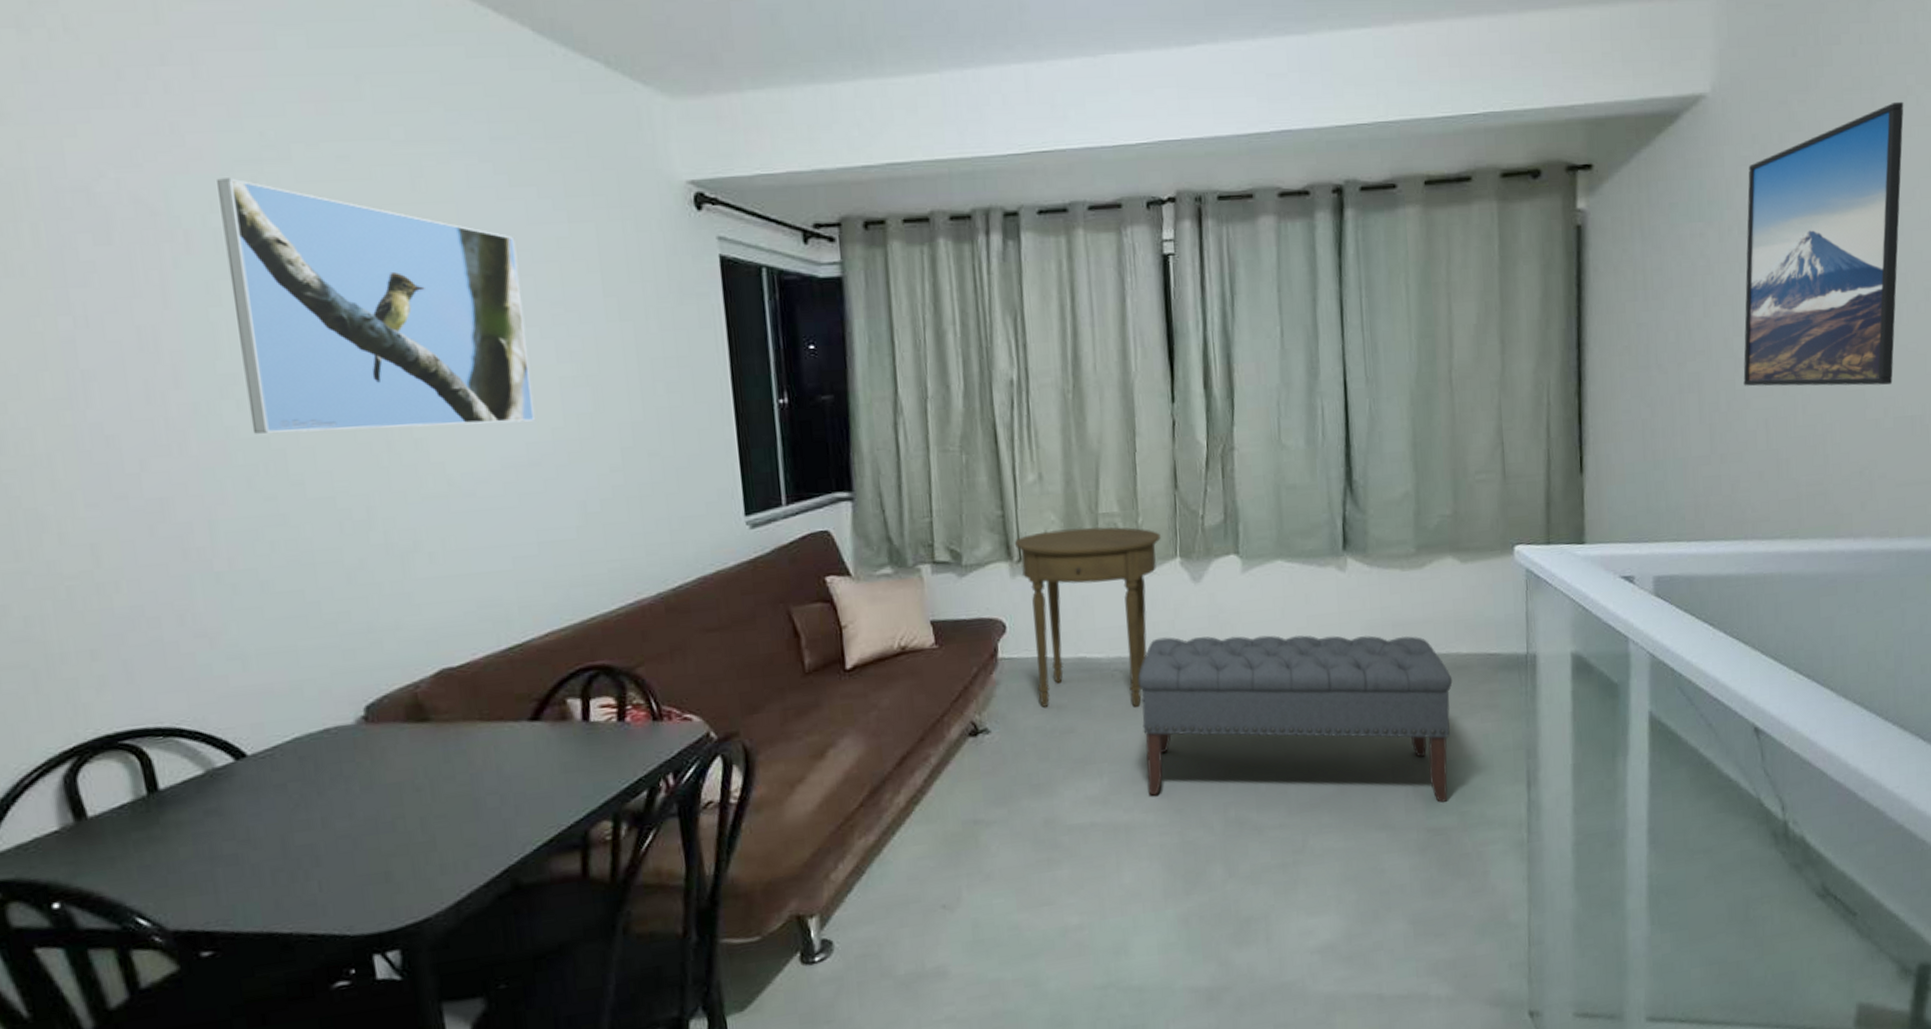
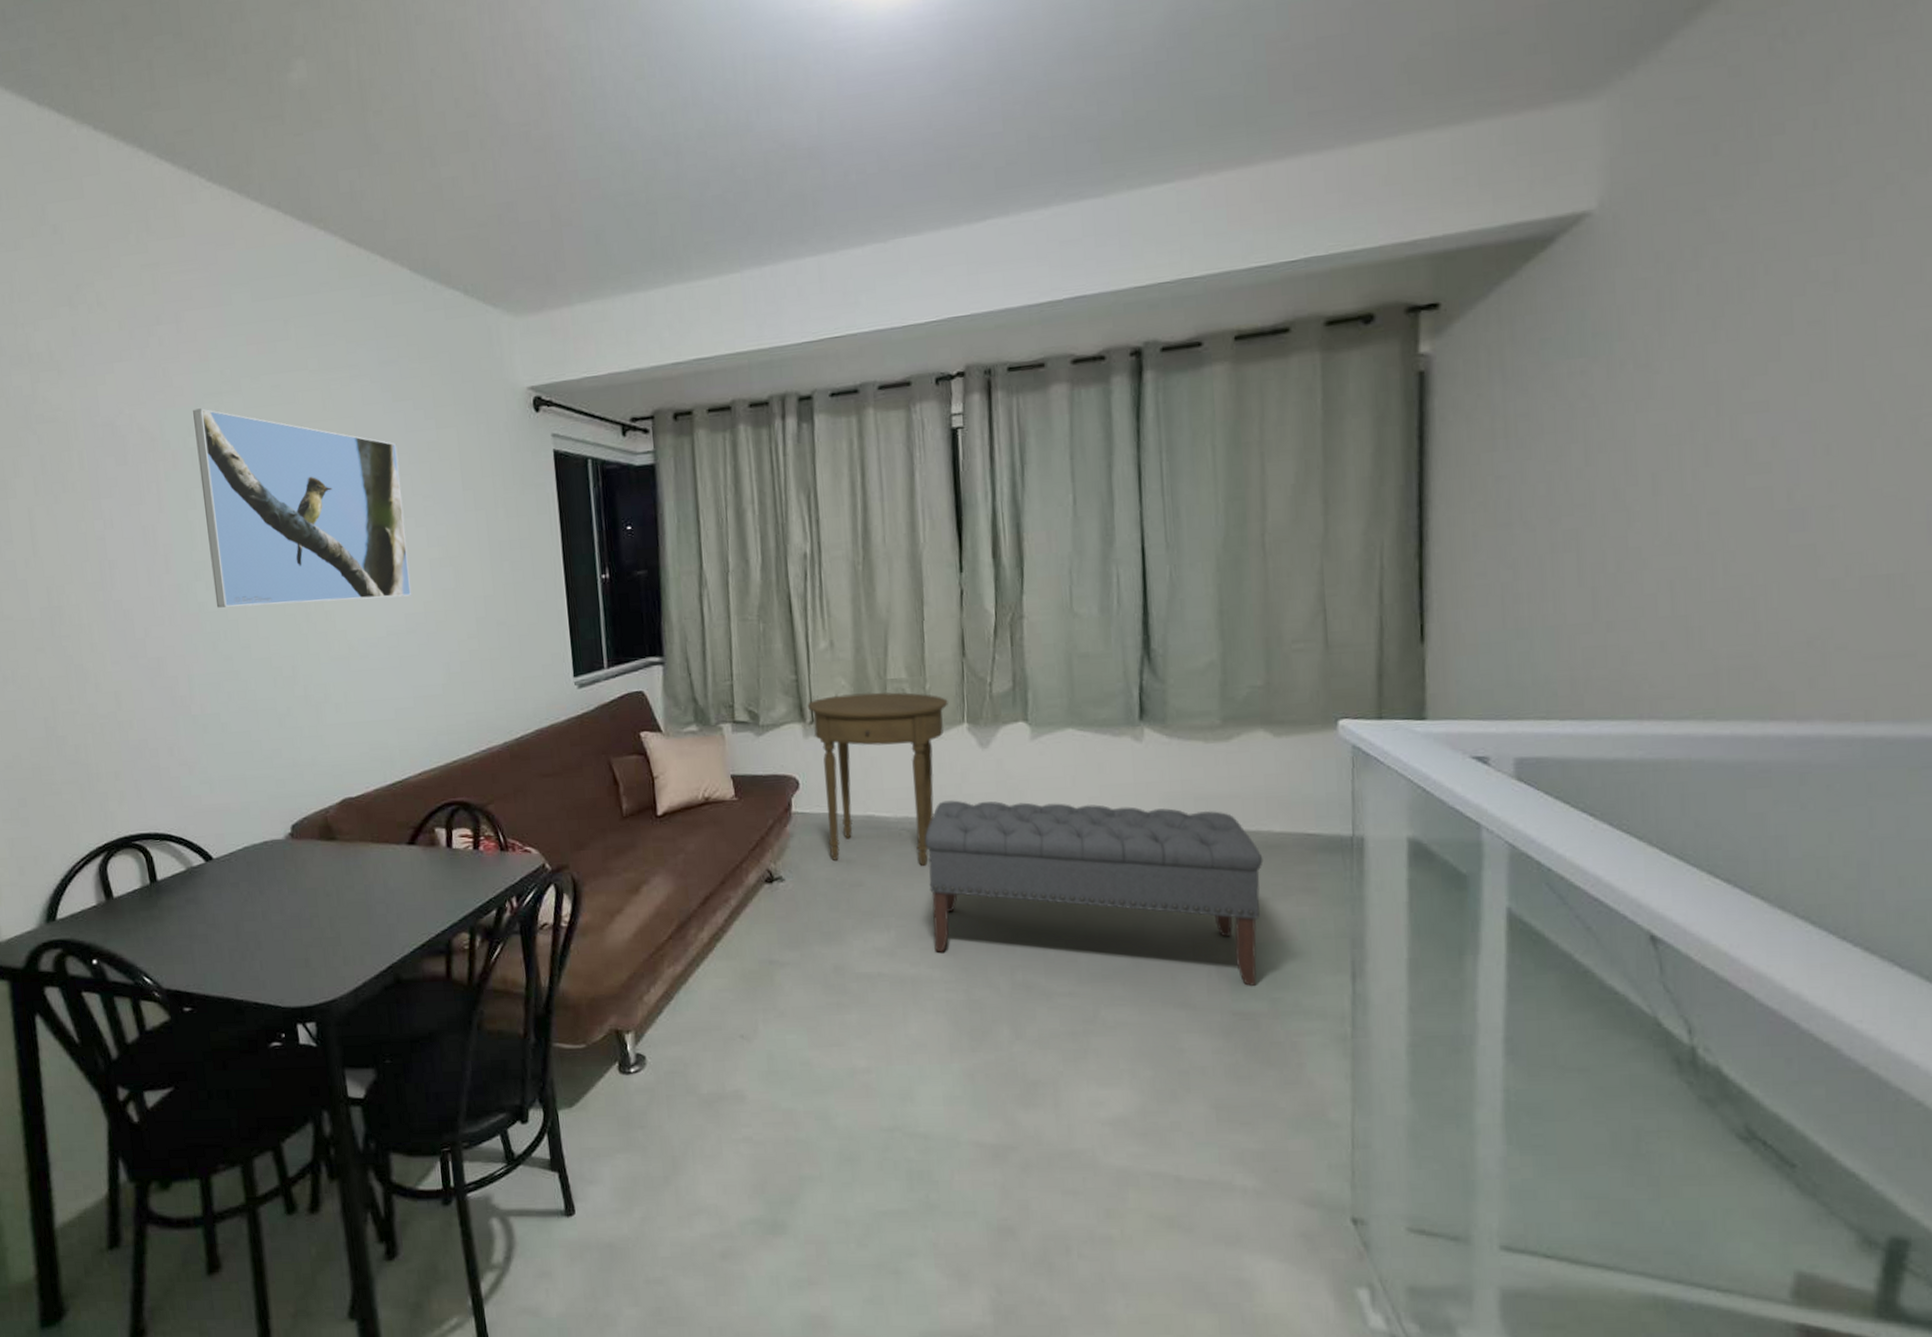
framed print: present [1743,101,1904,387] -> none [1639,193,1881,543]

